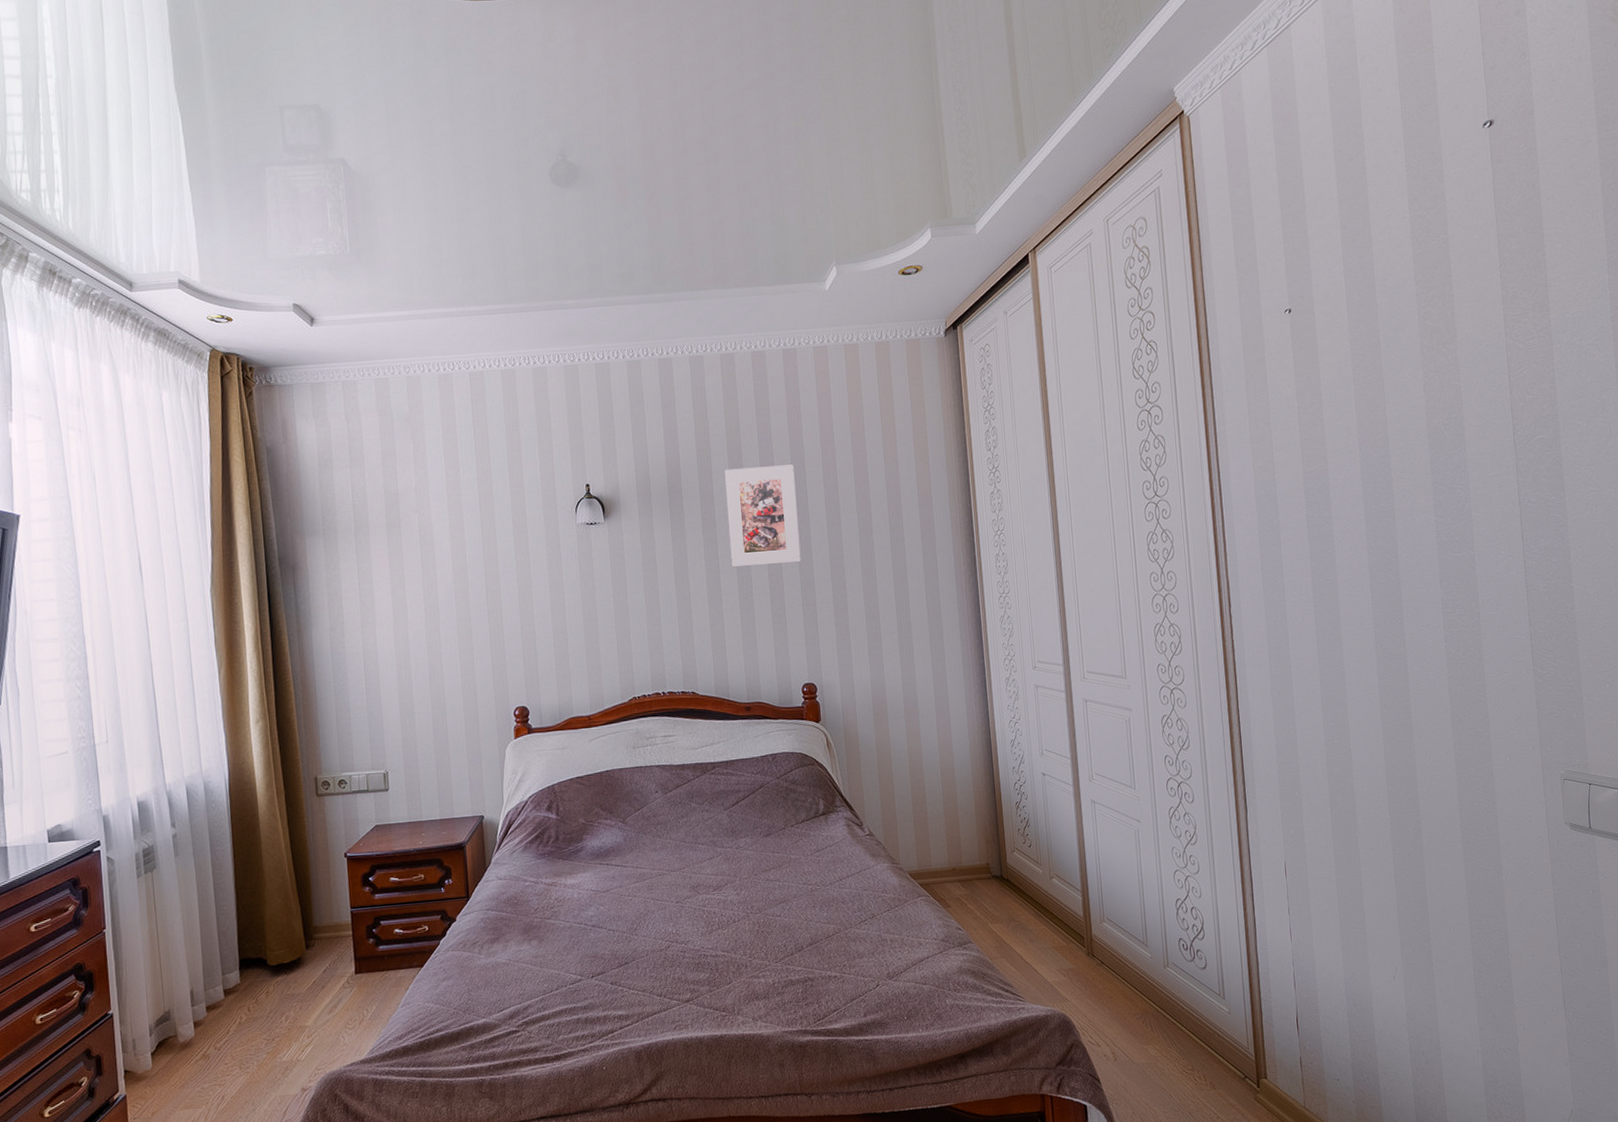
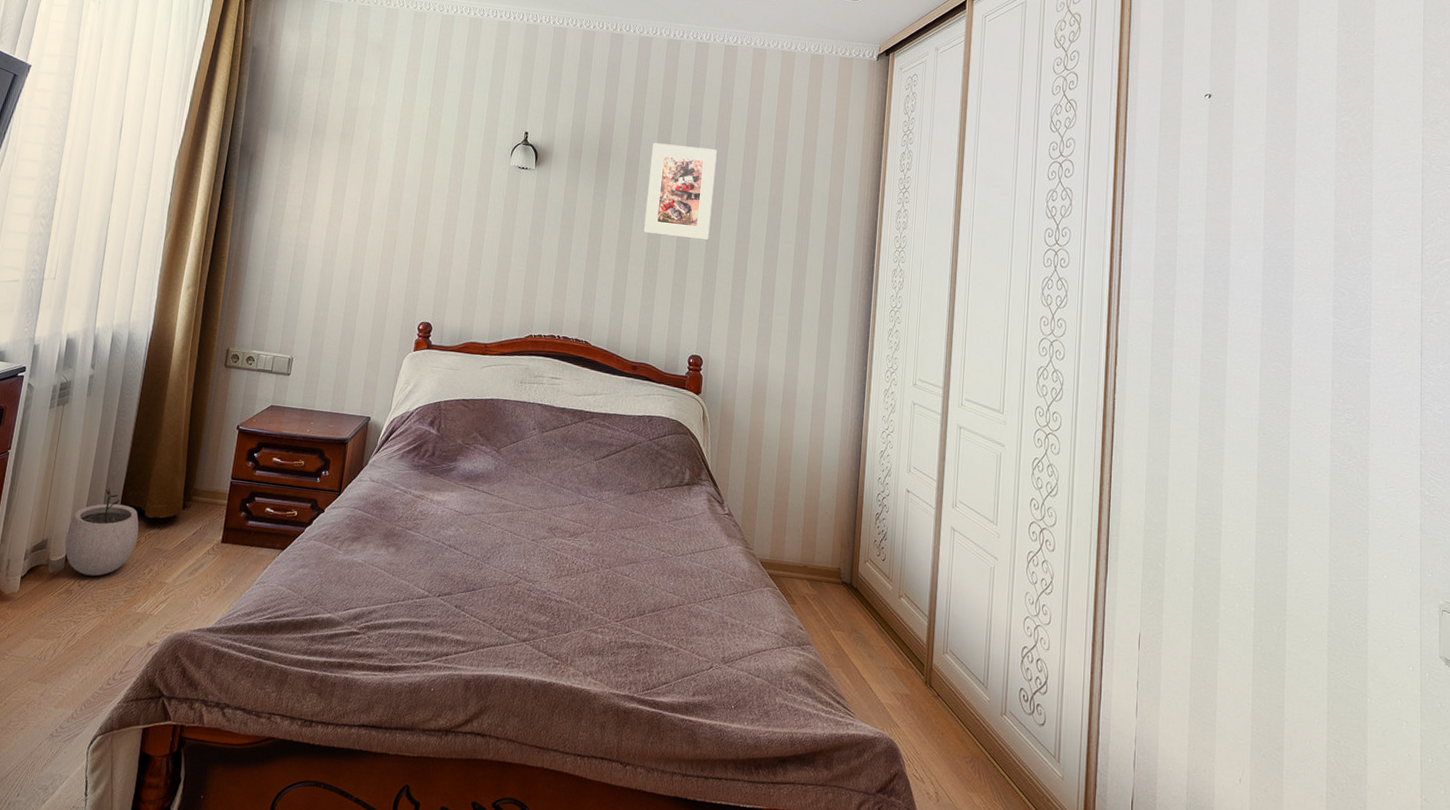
plant pot: none [189,944,266,1037] -> present [65,487,139,576]

